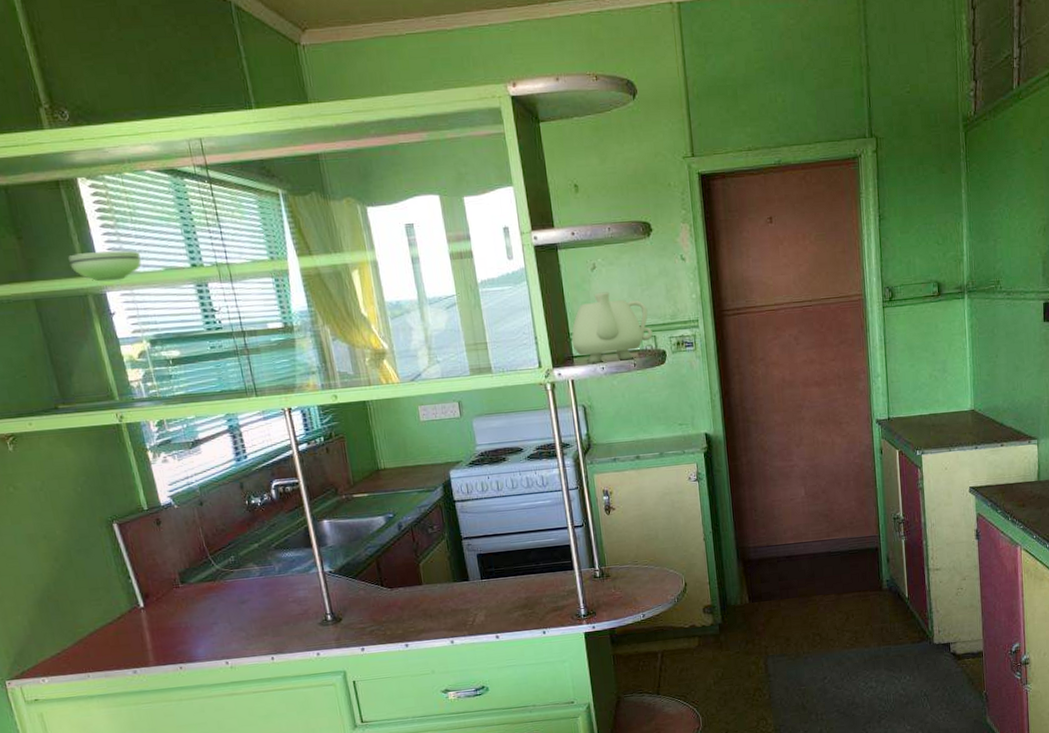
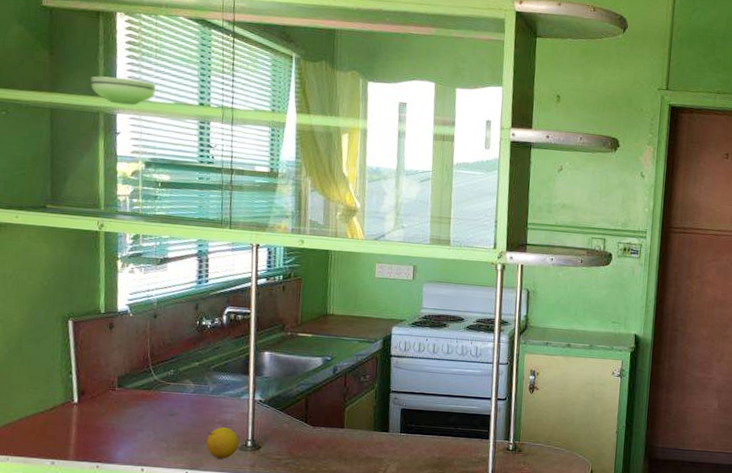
fruit: none [283,605,319,638] -> present [206,427,239,459]
teapot: present [571,292,653,364] -> none [528,191,603,255]

